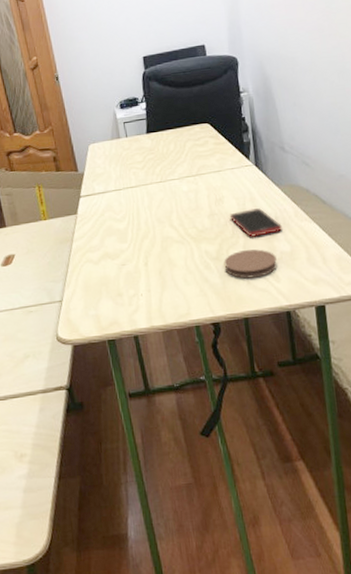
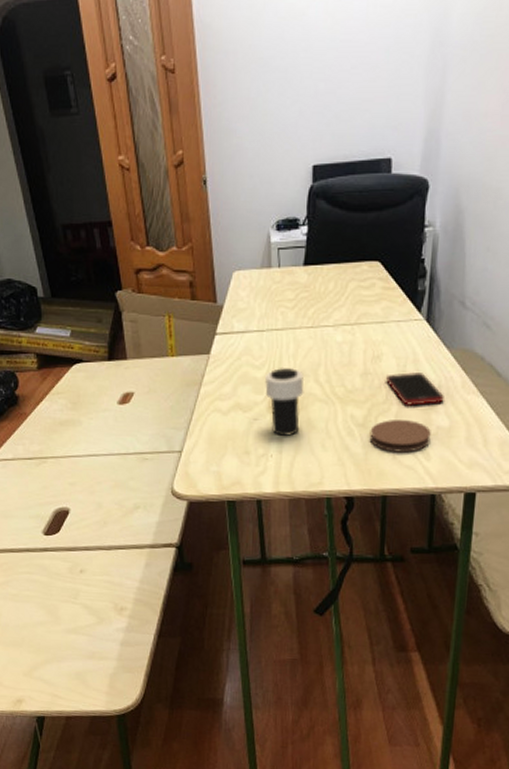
cup: none [127,217,163,277] -> present [265,367,305,437]

